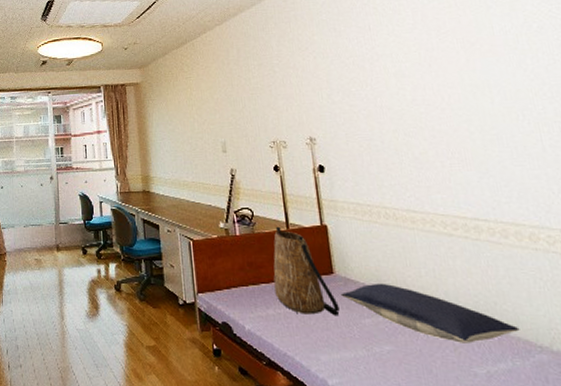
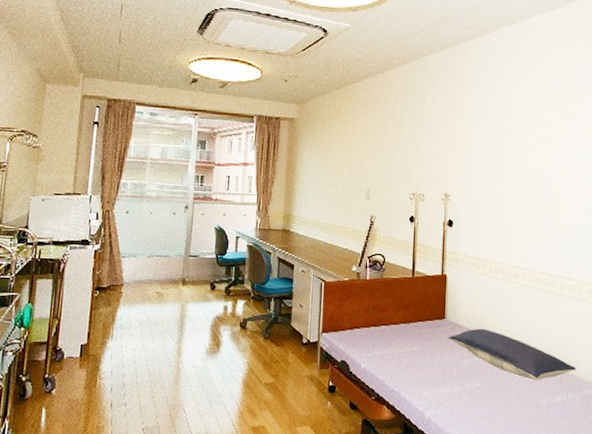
tote bag: present [273,226,340,315] -> none [393,273,445,355]

